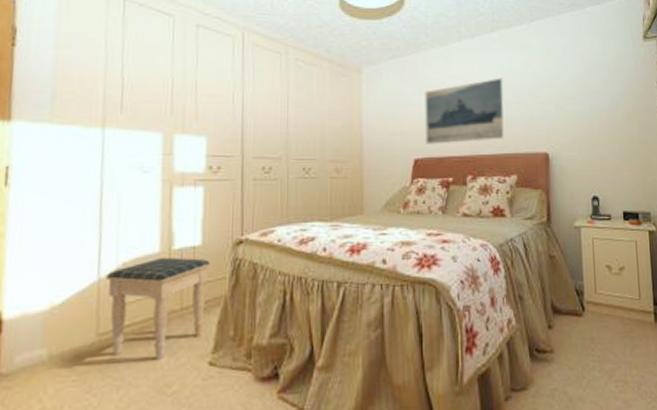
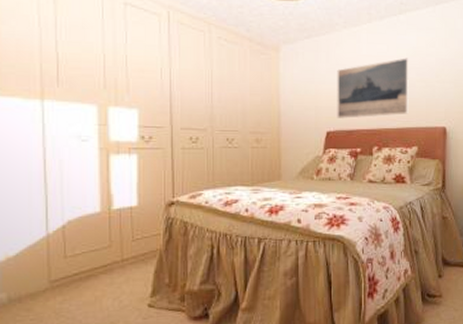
footstool: present [106,257,210,361] -> none [54,216,146,303]

